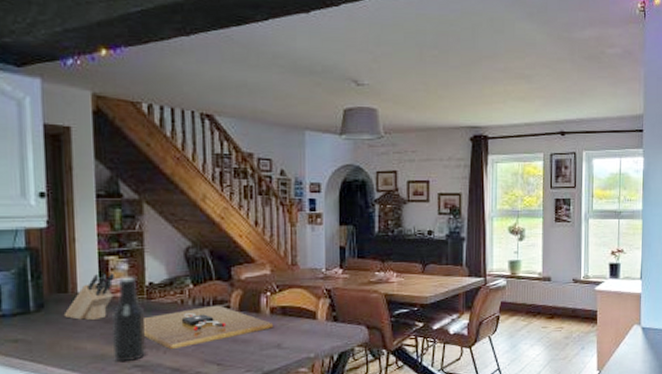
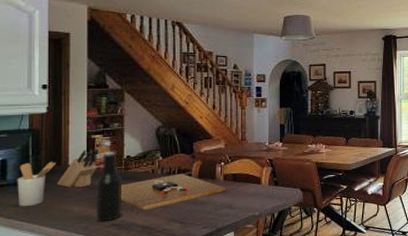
utensil holder: none [14,287,62,343] -> present [17,161,57,207]

